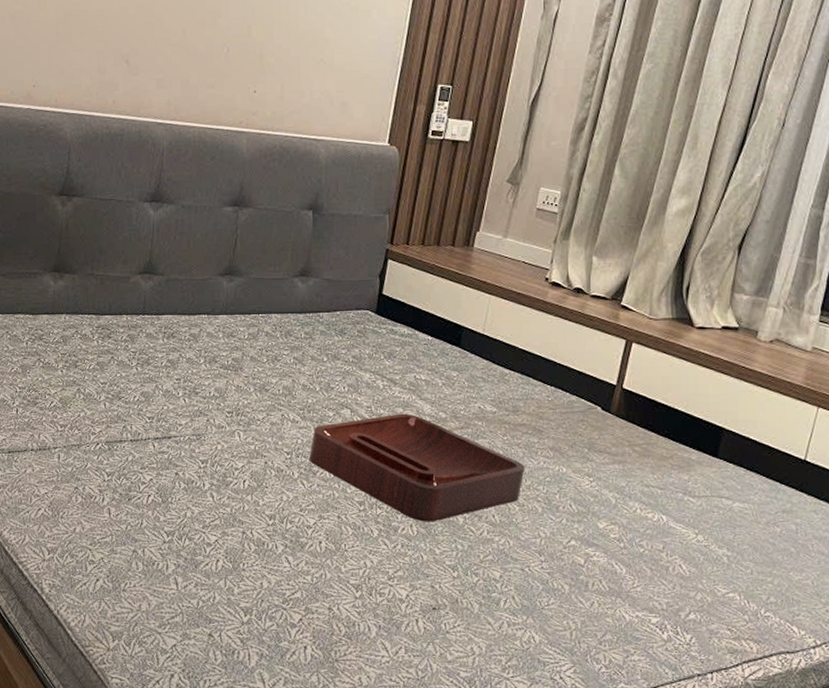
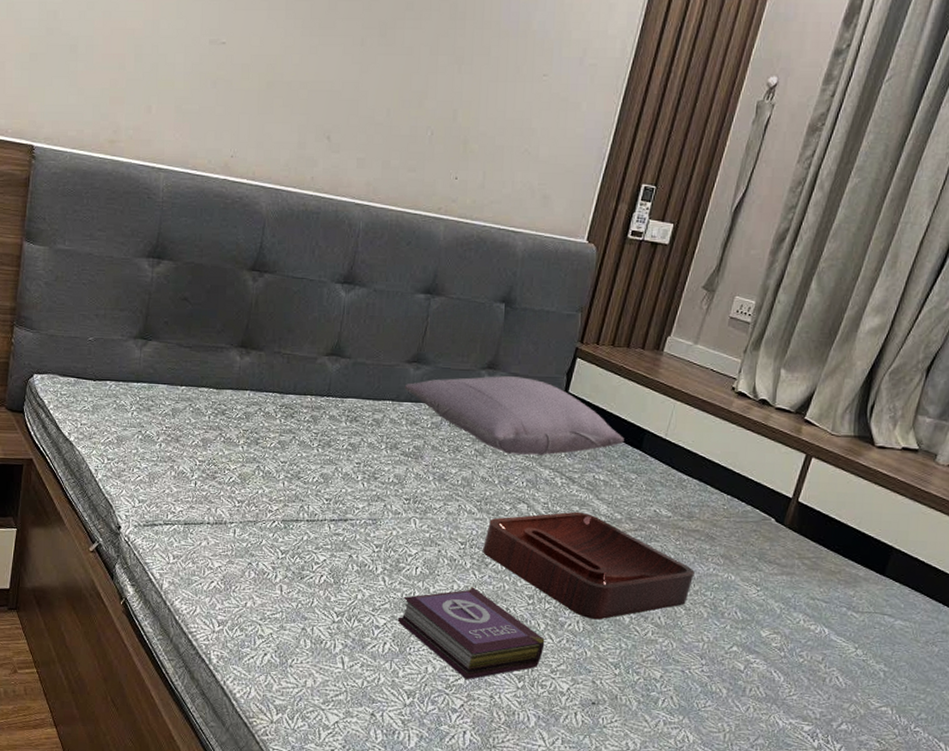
pillow: none [219,282,442,360] -> present [404,376,624,455]
book: none [228,497,380,593] -> present [397,587,545,680]

